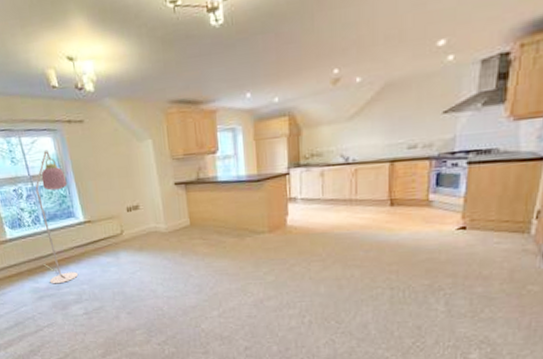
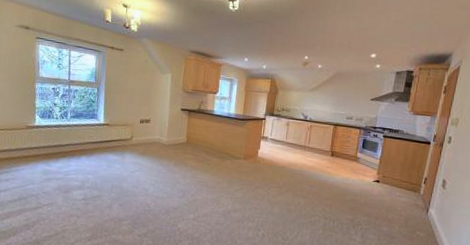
floor lamp: present [35,149,79,284] -> none [60,63,99,171]

